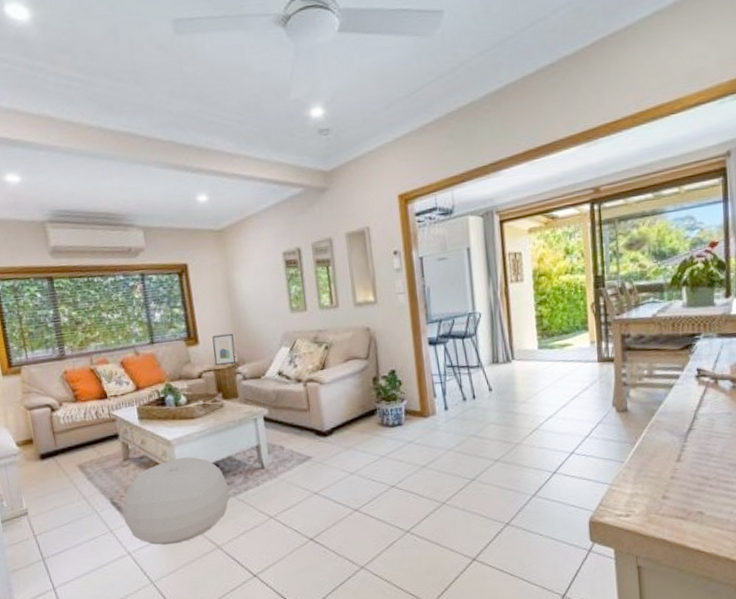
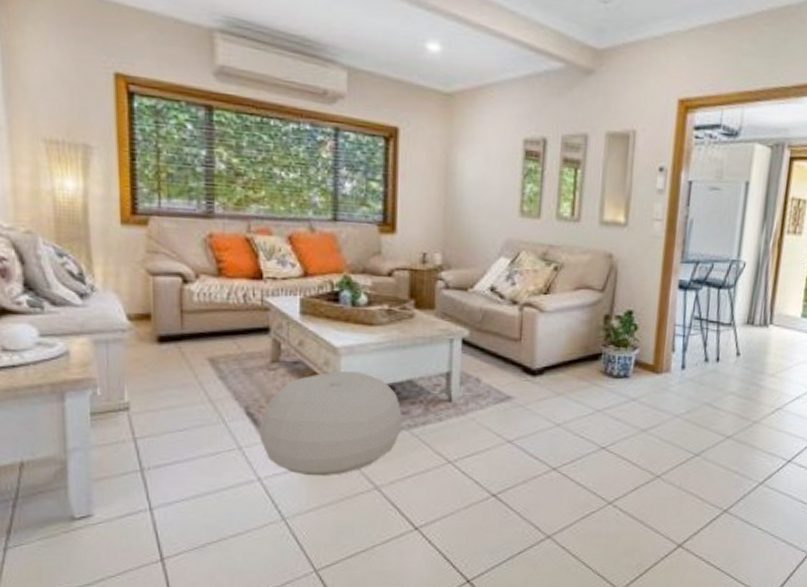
picture frame: present [212,333,237,366] -> none [412,226,444,266]

